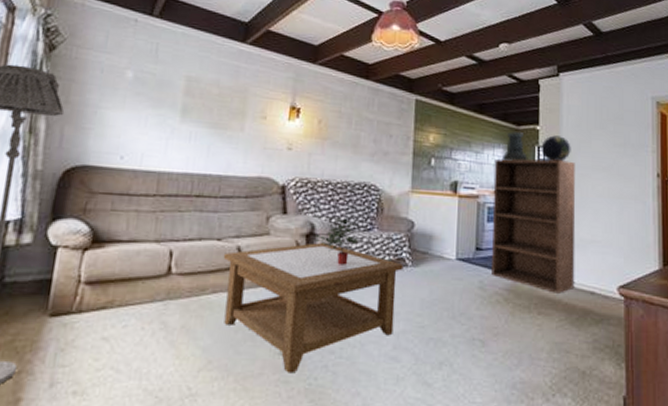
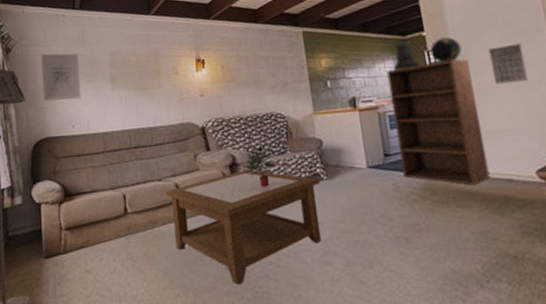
wall art: none [88,61,145,125] -> present [41,53,81,101]
calendar: none [595,155,626,195] -> present [488,43,528,85]

